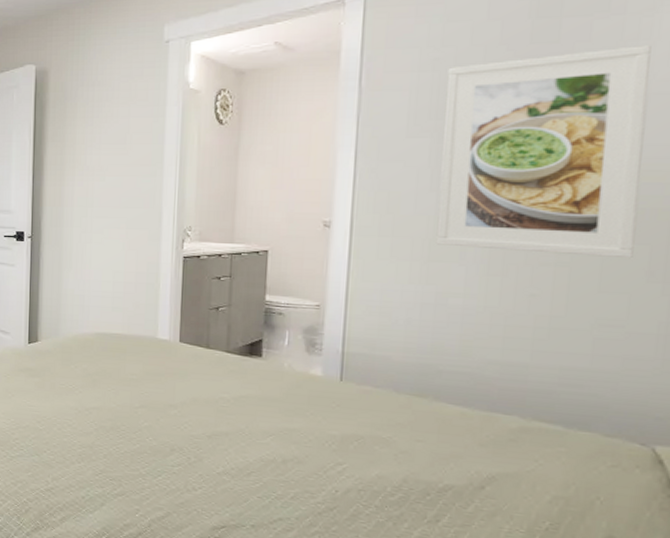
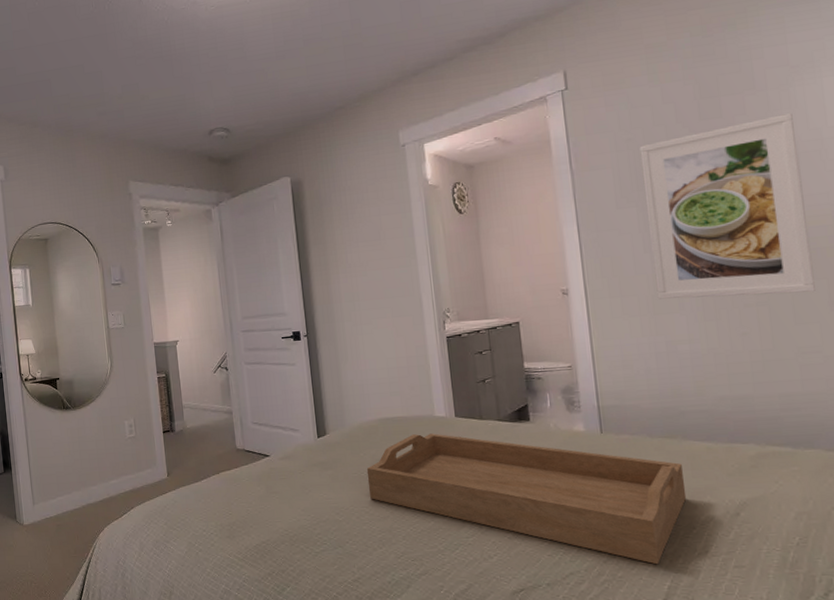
serving tray: none [75,354,428,526] -> present [366,433,687,565]

